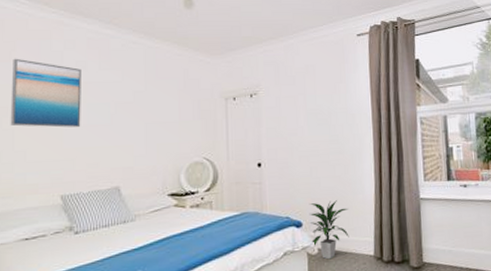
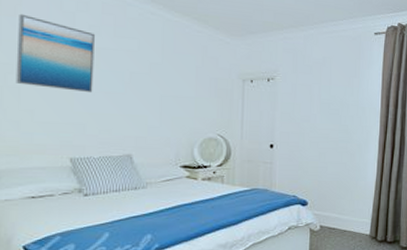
indoor plant: present [309,200,349,260] -> none [313,184,351,236]

